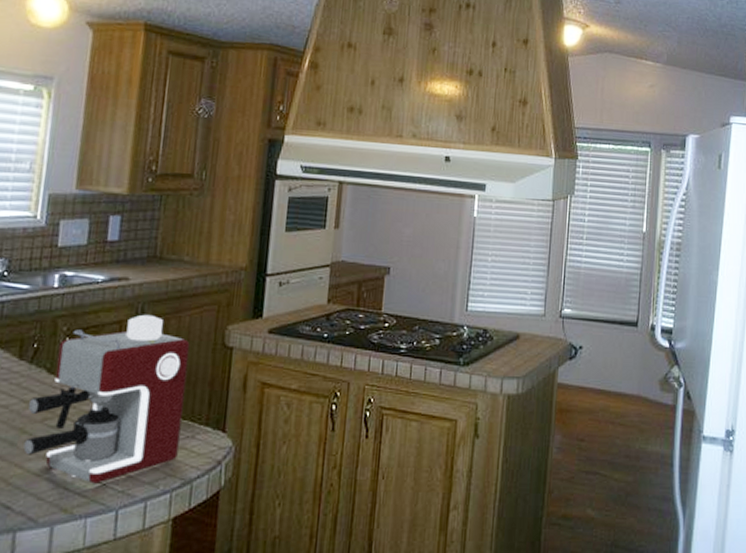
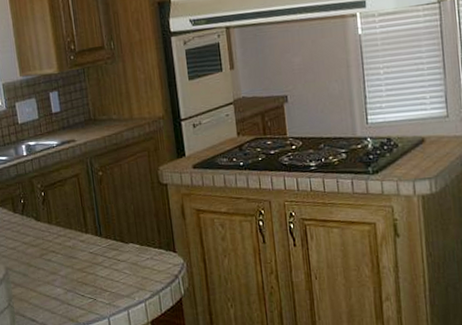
coffee maker: present [23,314,190,484] -> none [28,166,143,300]

